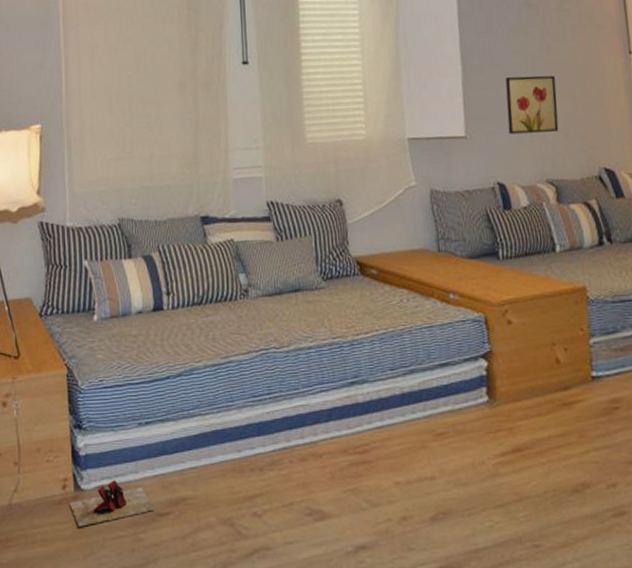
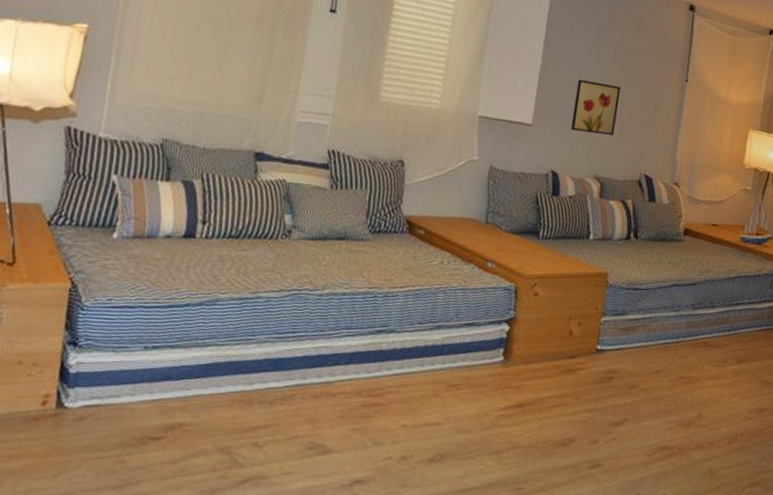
slippers: present [69,480,155,527] -> none [46,401,147,445]

